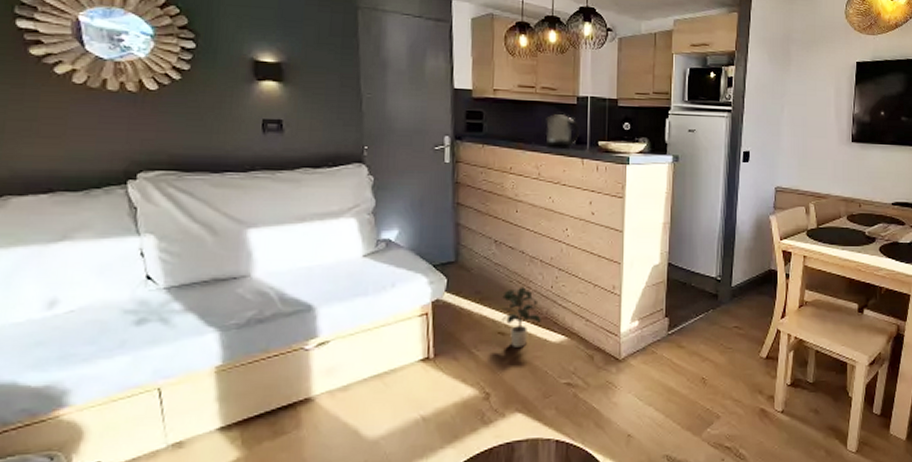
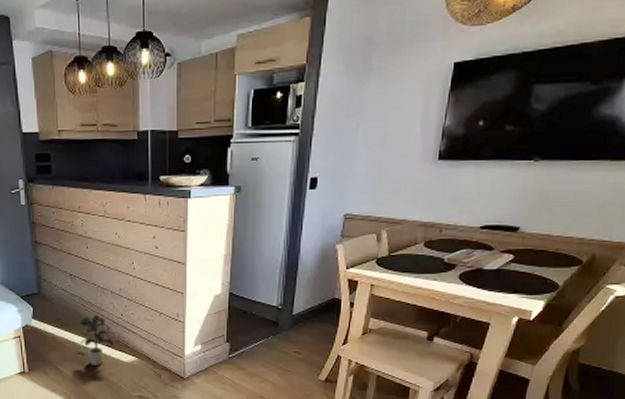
kettle: present [545,114,579,150] -> none [108,151,141,187]

